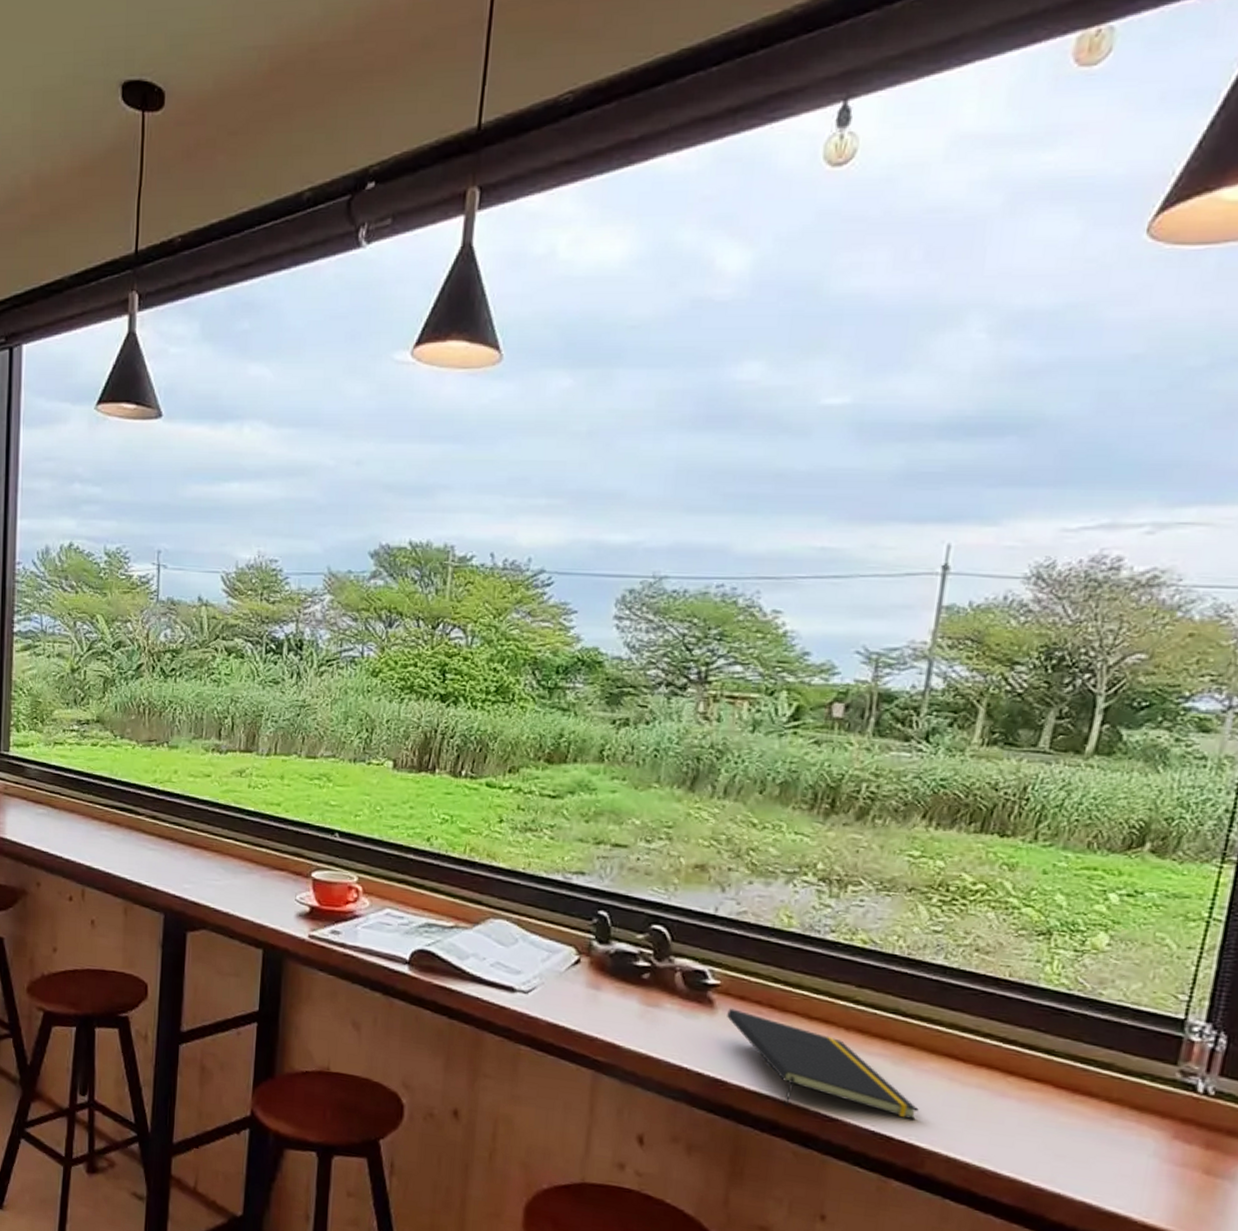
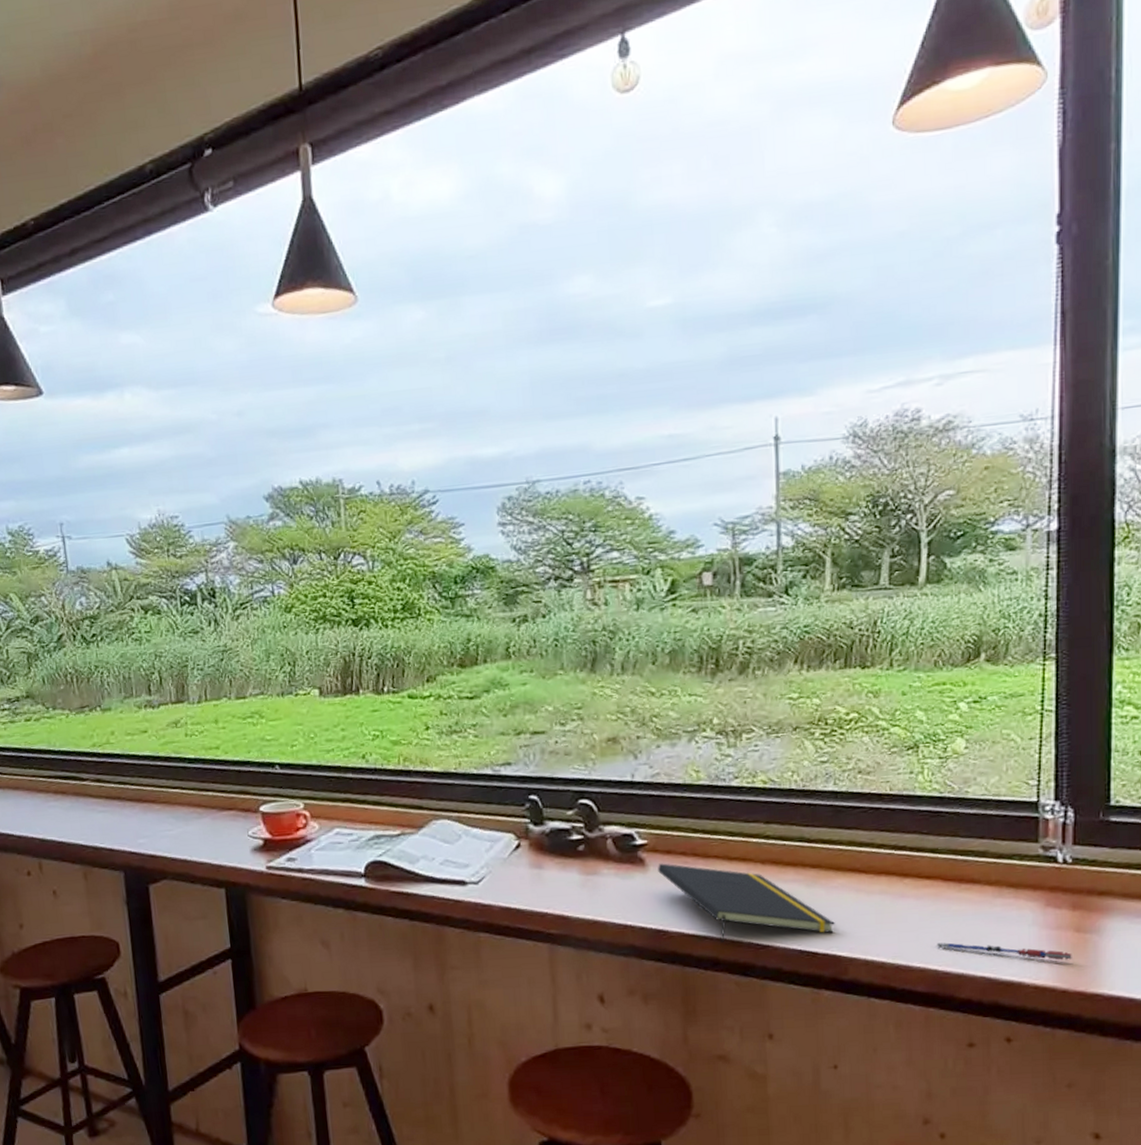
pen: none [1034,1154,1195,1204] -> present [937,942,1072,960]

